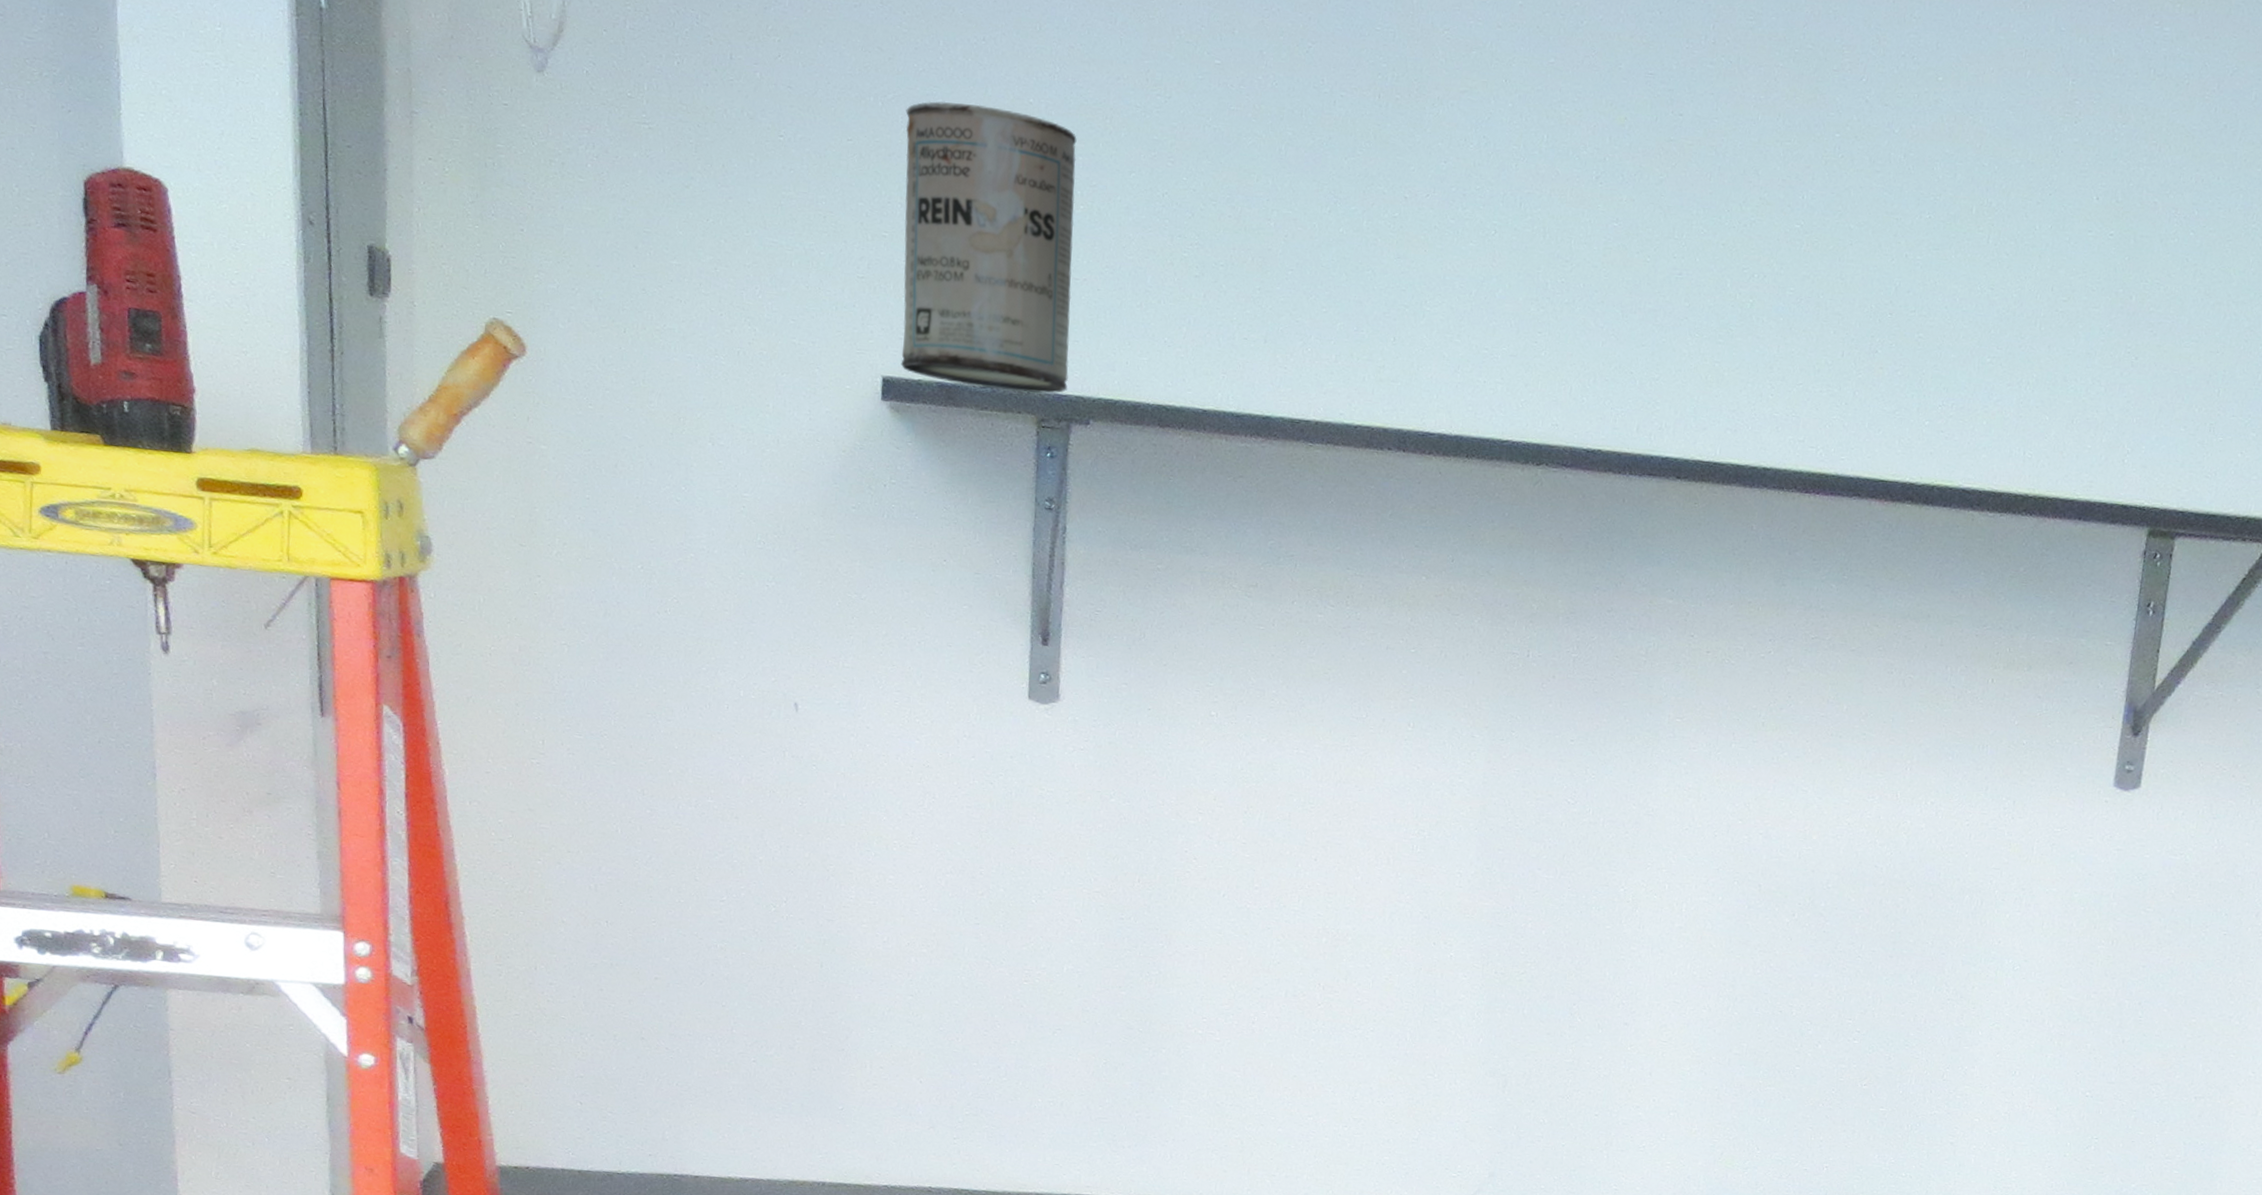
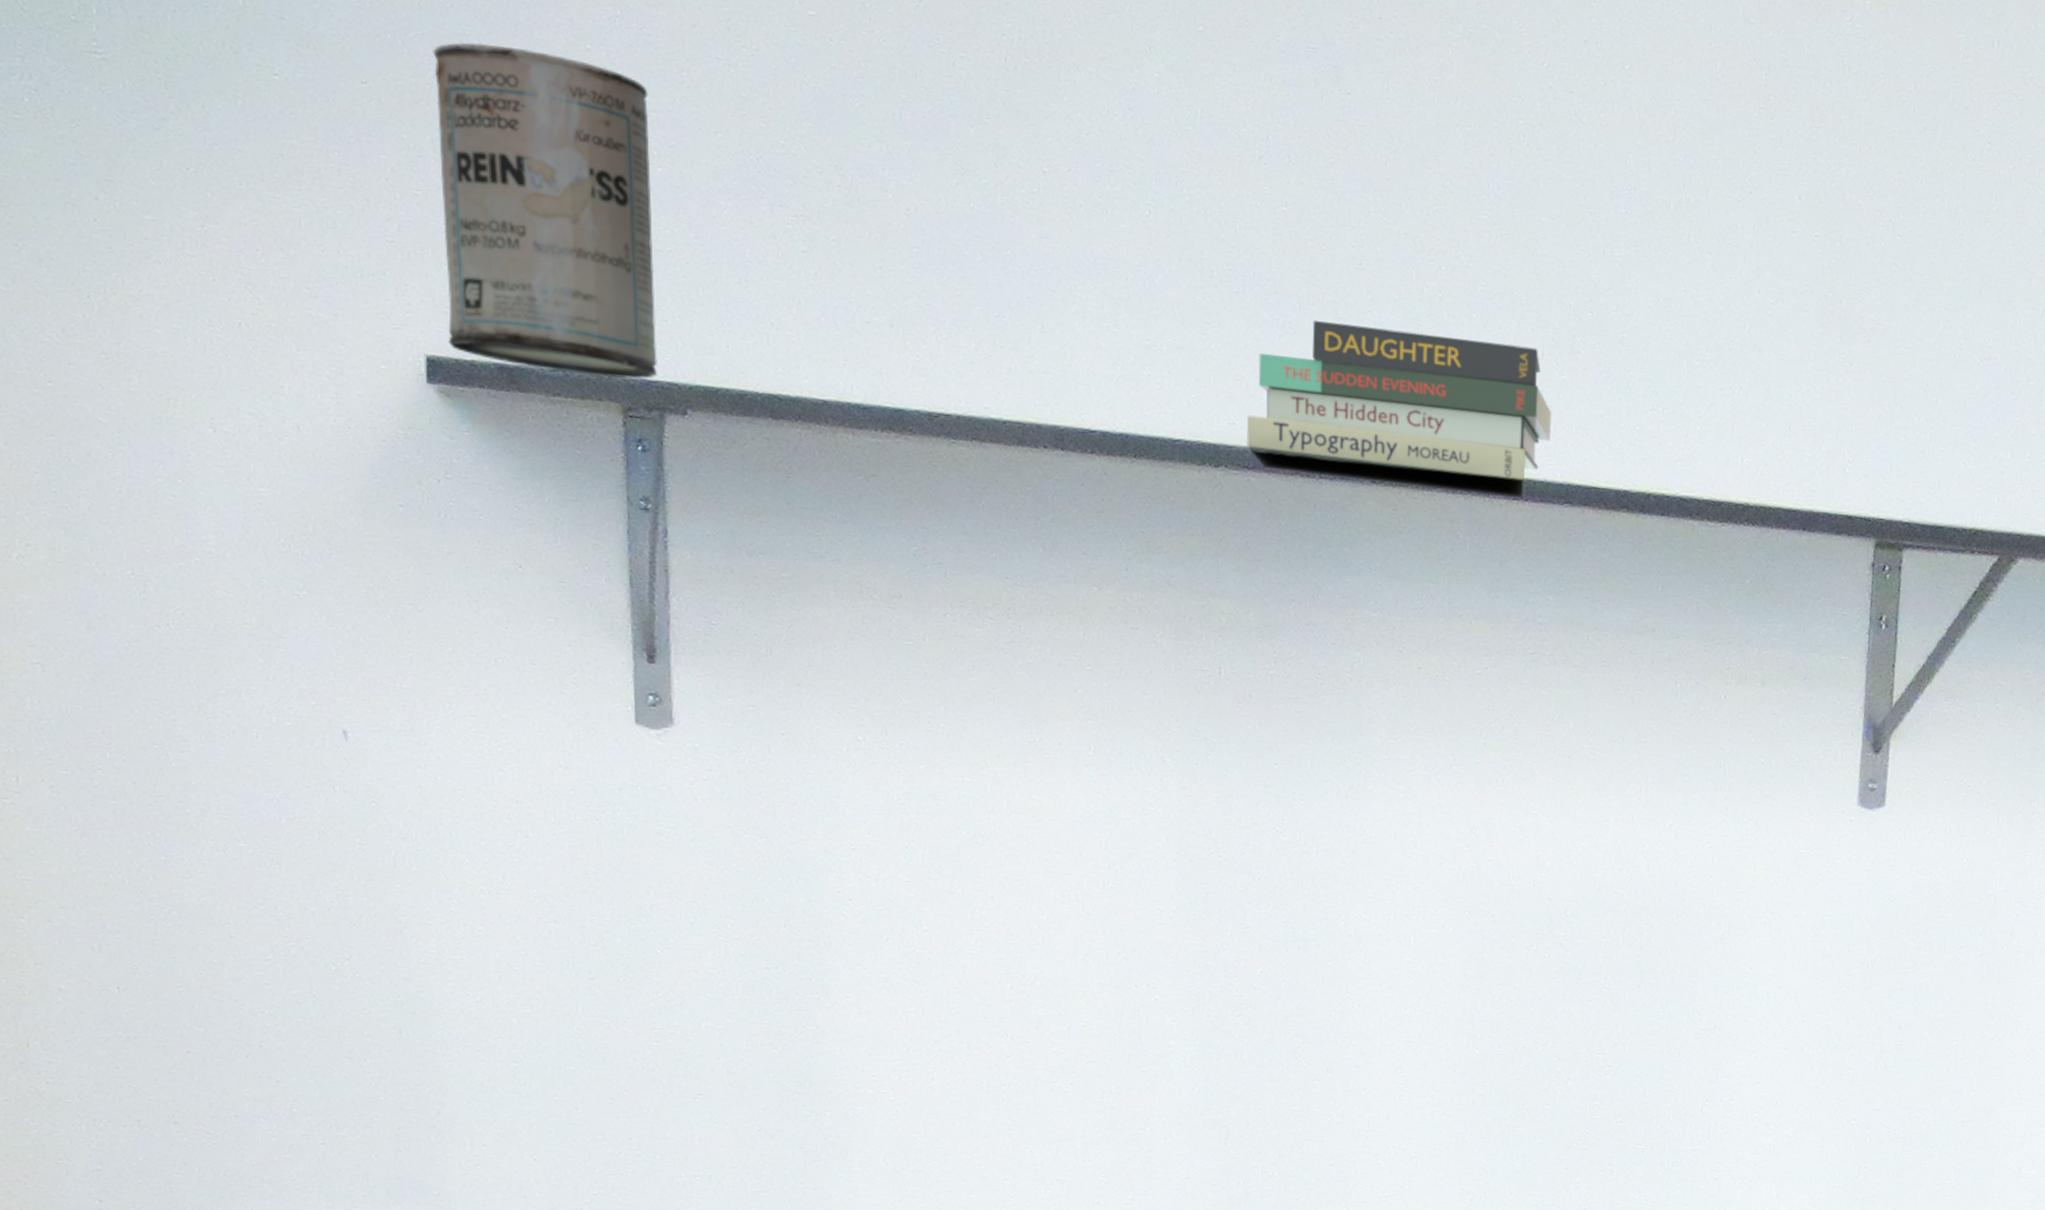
books: none [1566,327,1847,492] -> present [1246,319,1552,499]

